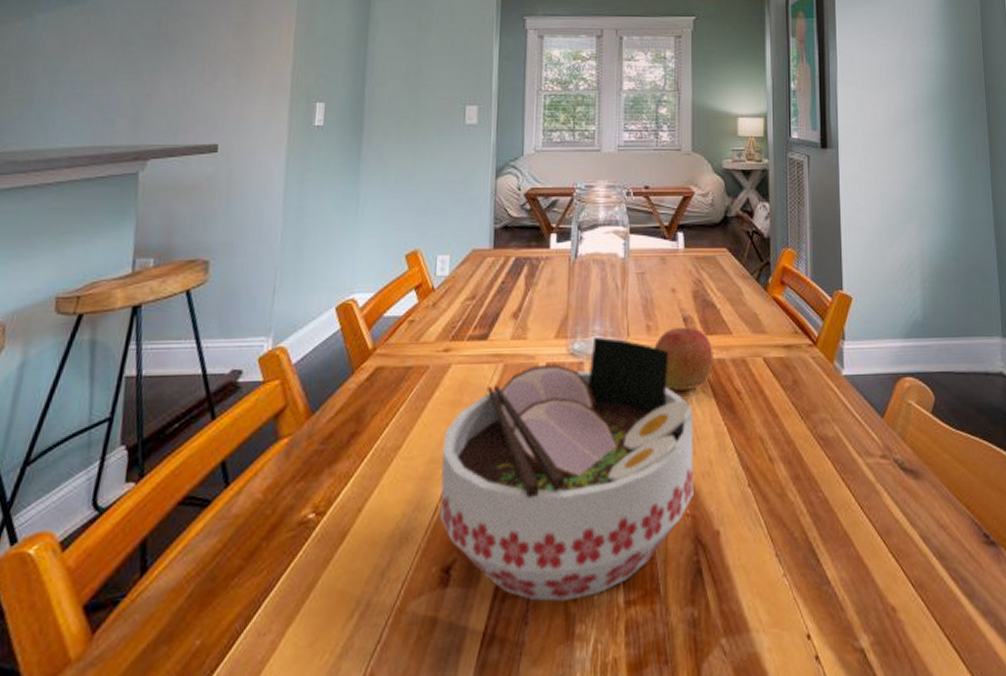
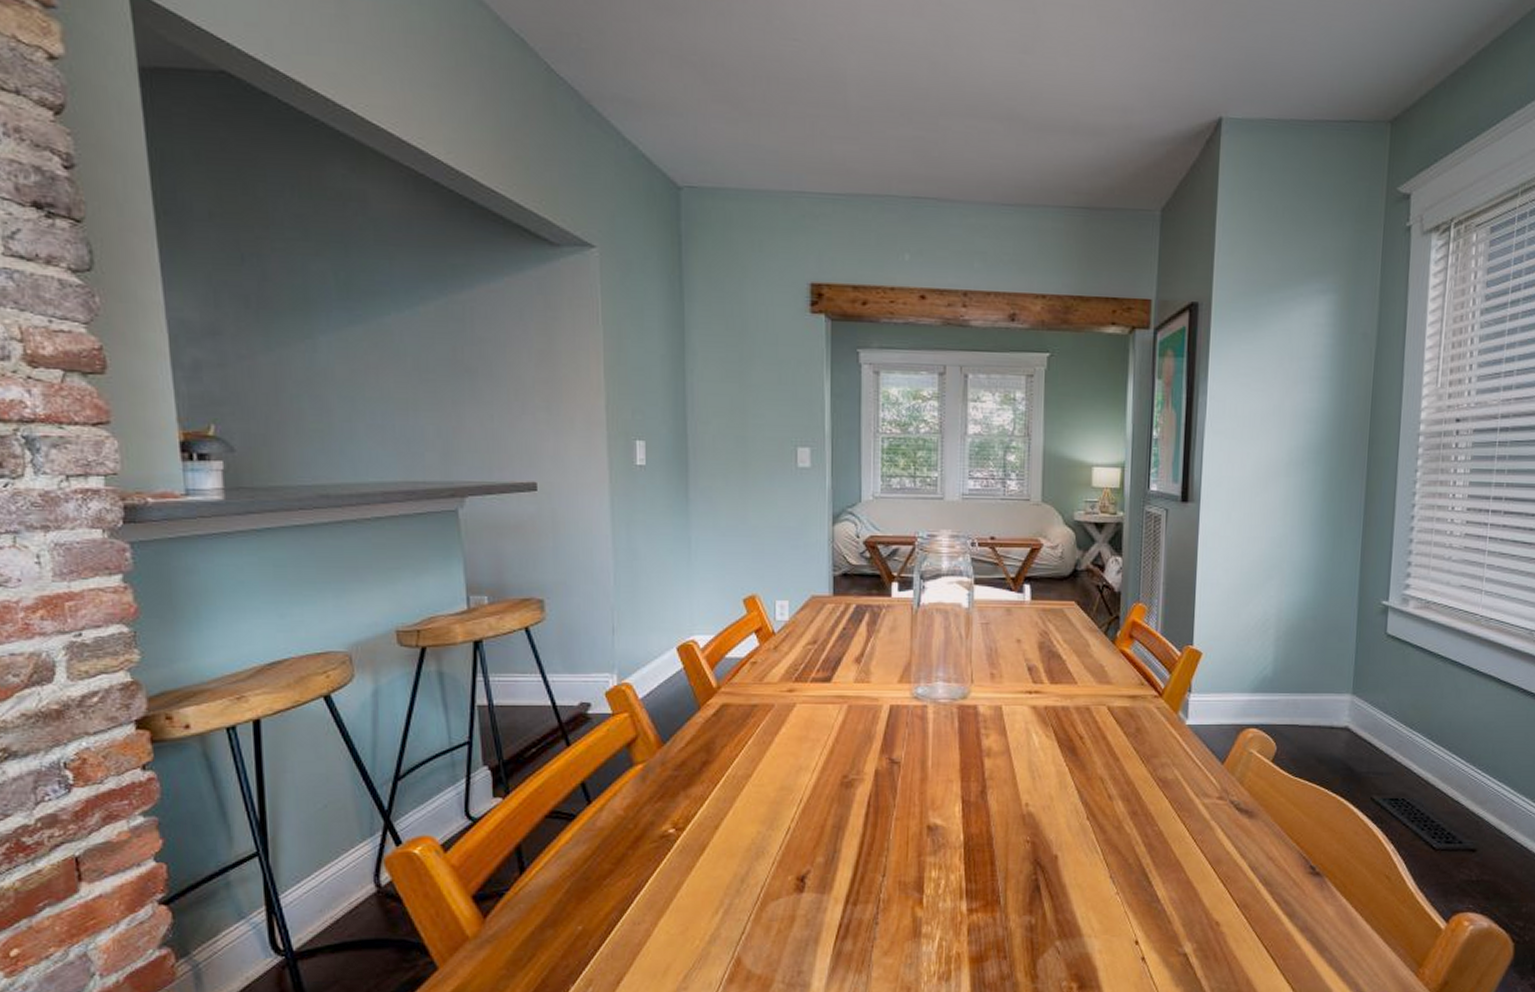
bowl: present [439,336,694,602] -> none [792,682,1036,907]
apple: present [654,327,713,390] -> none [998,676,1057,734]

